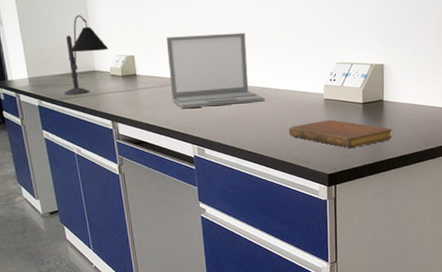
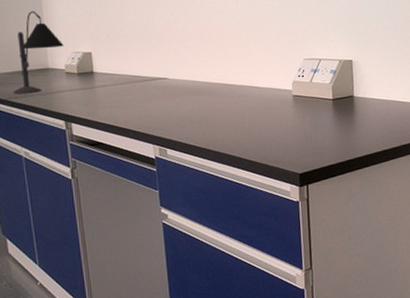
laptop: present [166,32,265,108] -> none [126,29,231,107]
notebook: present [289,119,393,148] -> none [257,116,364,146]

